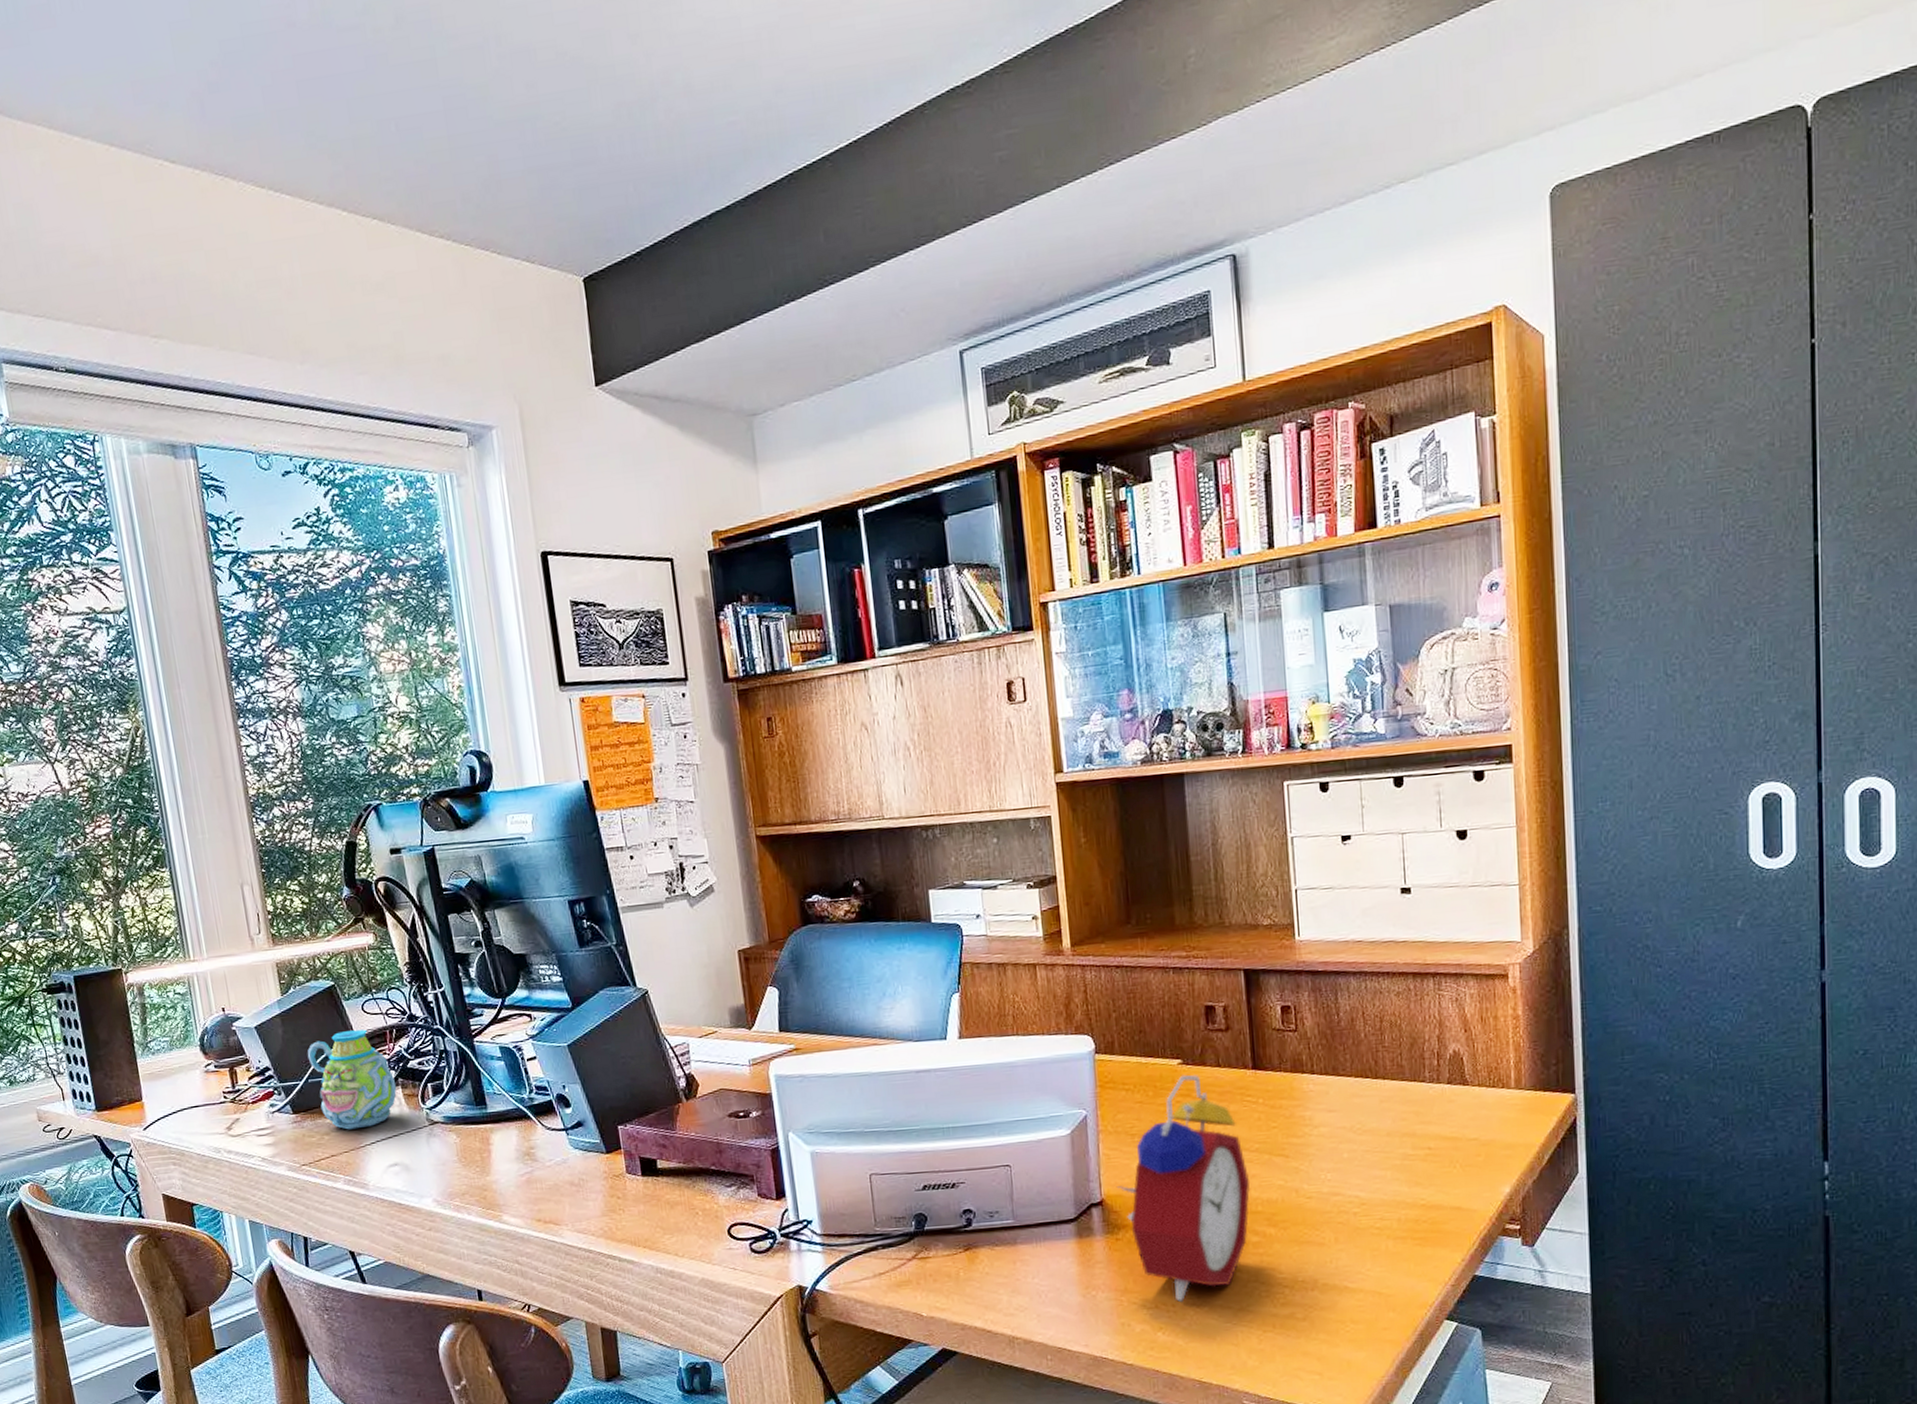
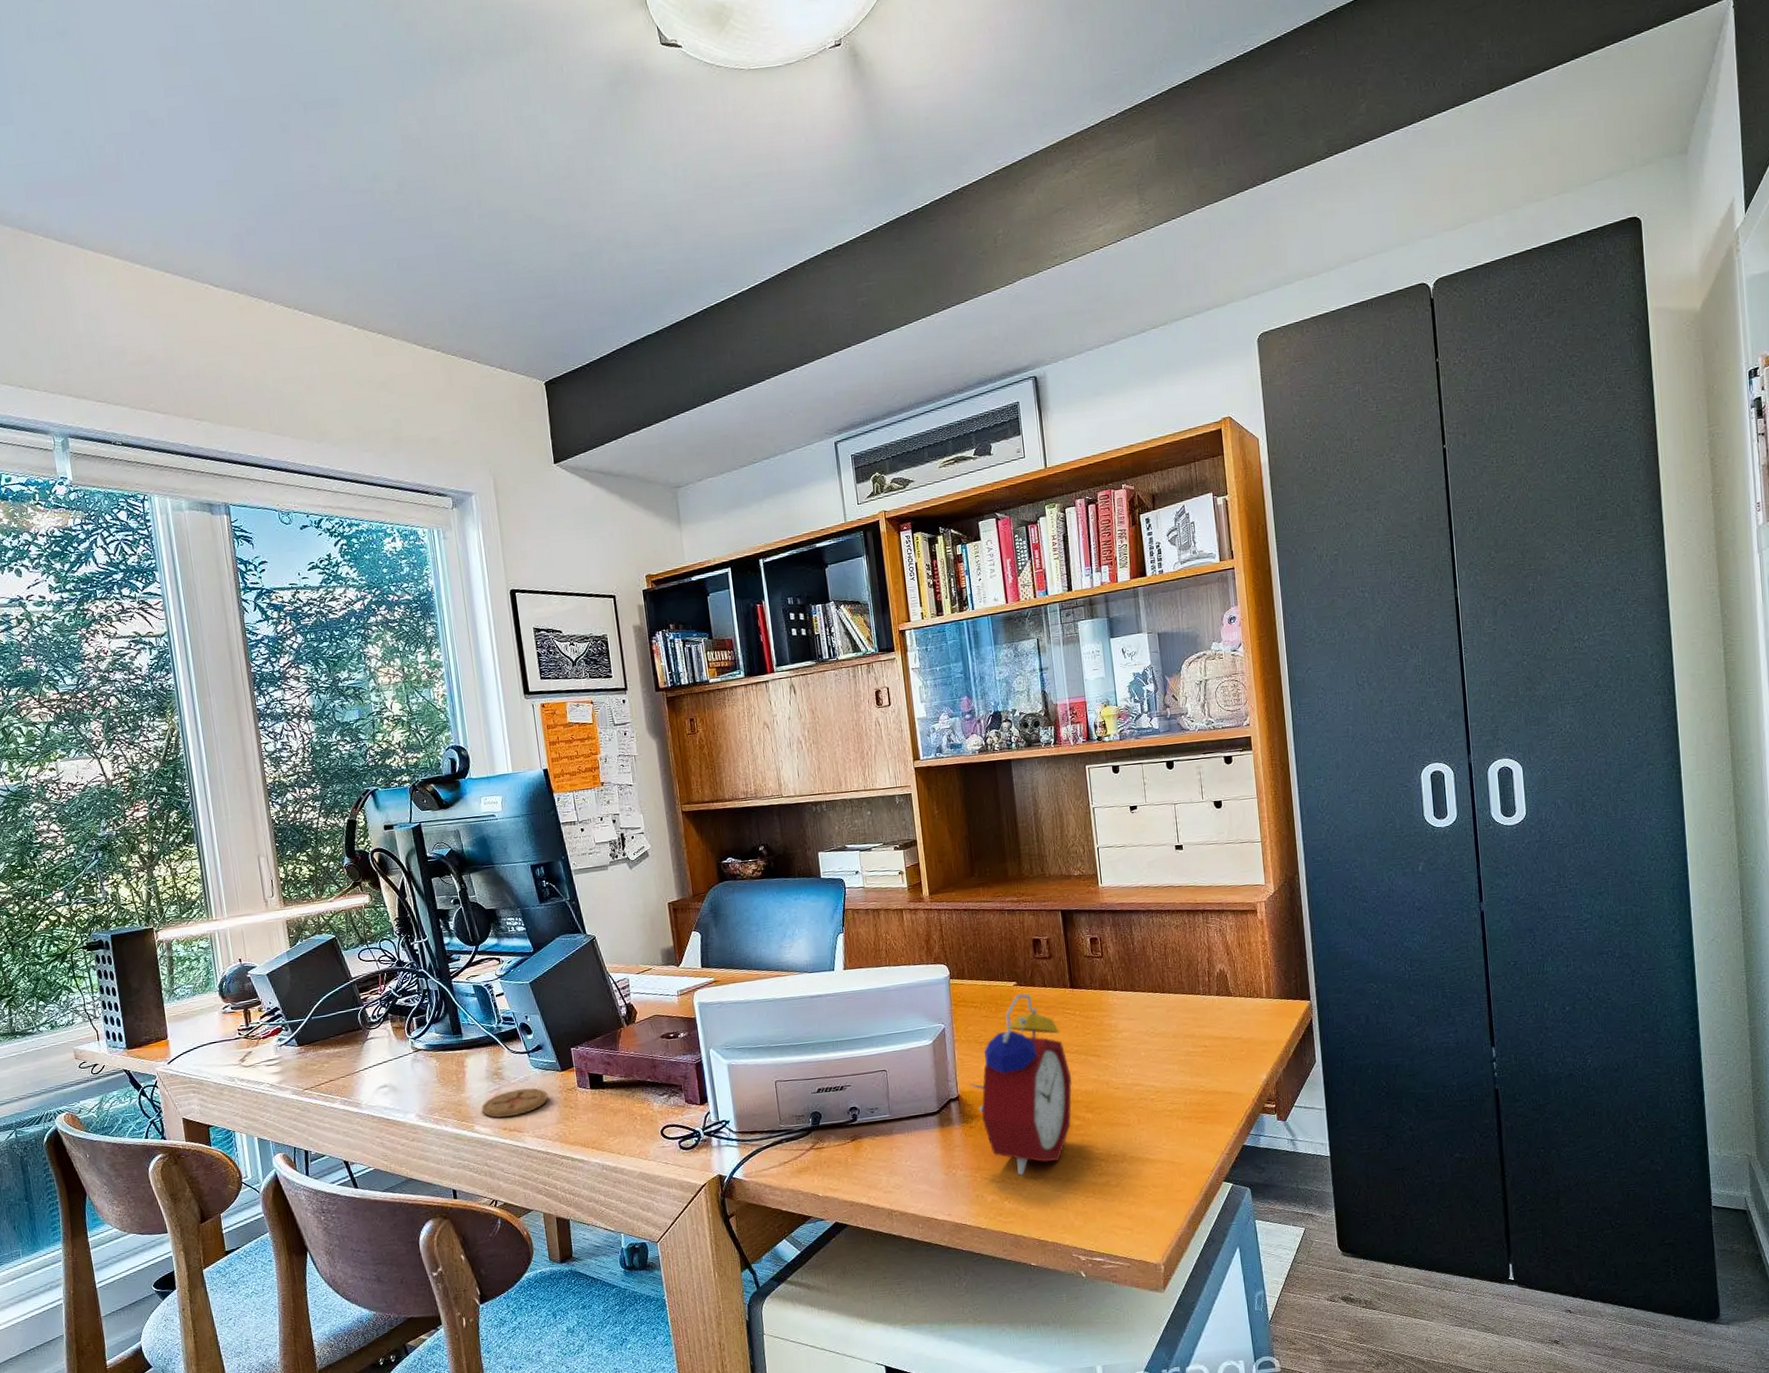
mug: present [307,1029,397,1130] -> none [311,974,387,1058]
coaster: none [510,1171,592,1208] -> present [481,1087,549,1119]

